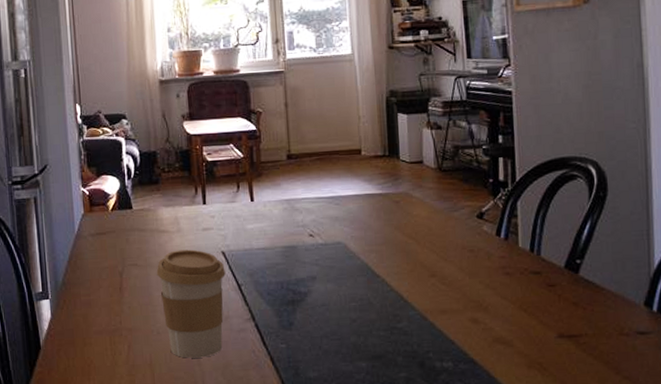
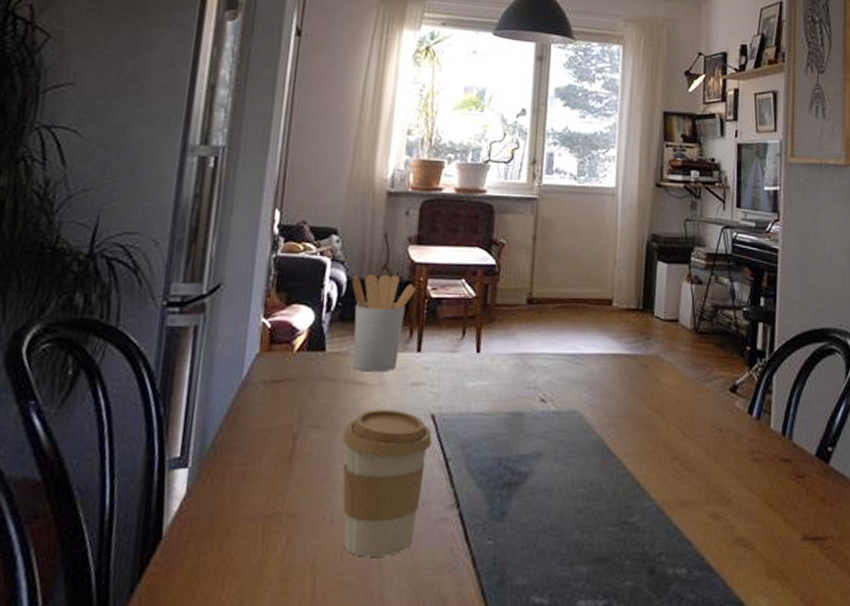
utensil holder: none [143,145,194,223] -> present [351,274,416,372]

